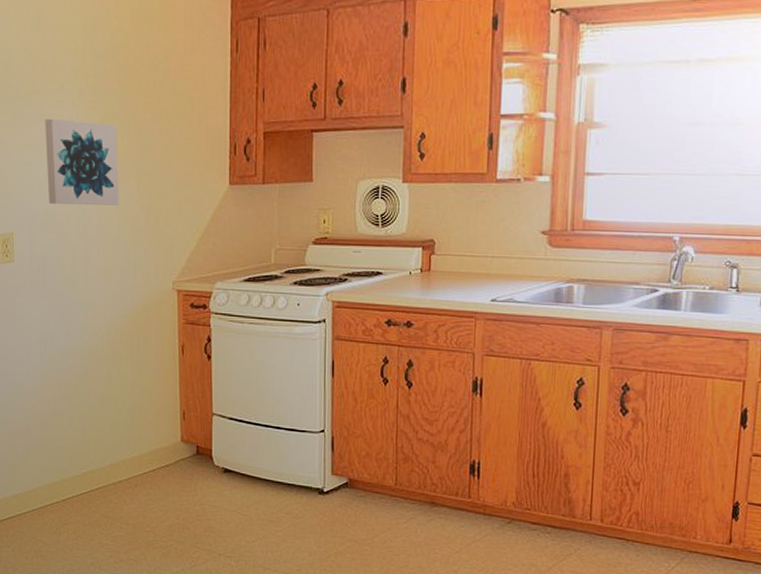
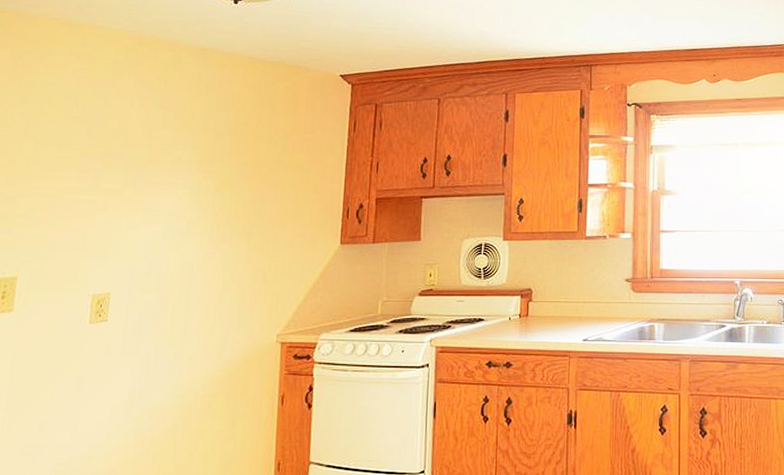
wall art: present [45,119,119,205] -> none [153,187,232,265]

